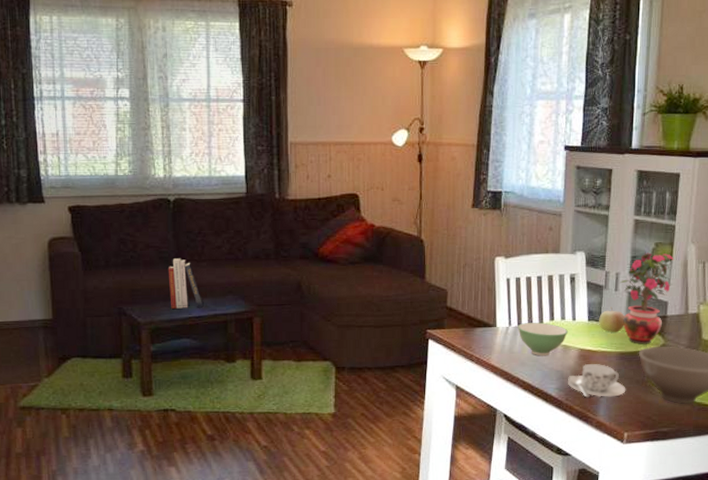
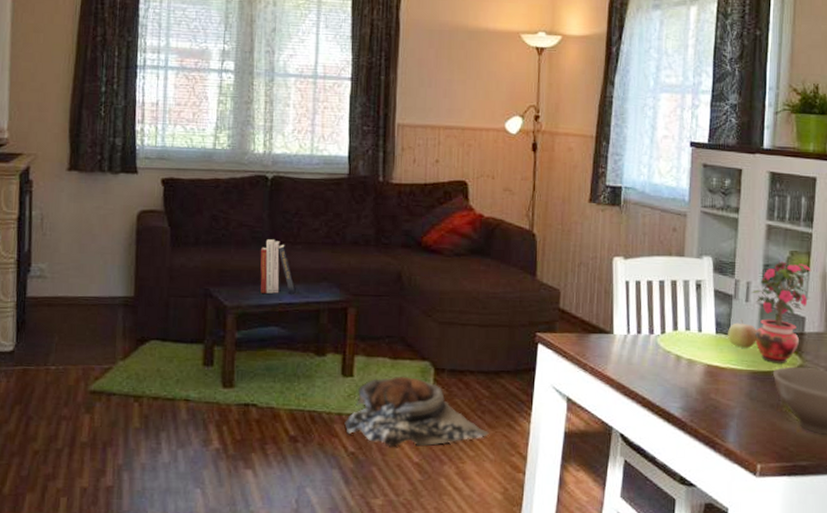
dog bed: none [256,376,388,439] -> present [344,376,490,447]
bowl: present [518,322,569,356] -> none [637,331,694,370]
teacup: present [567,364,626,398] -> none [692,382,759,421]

